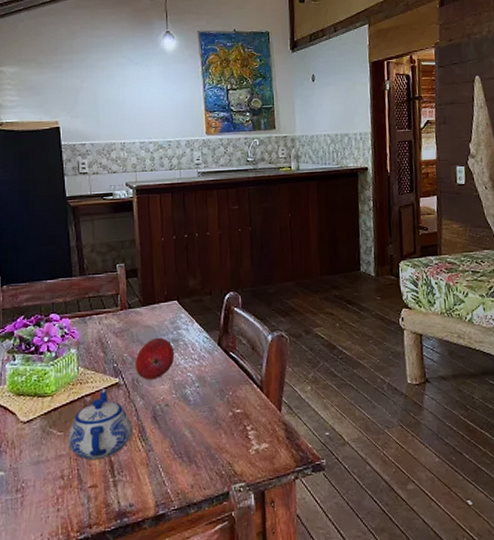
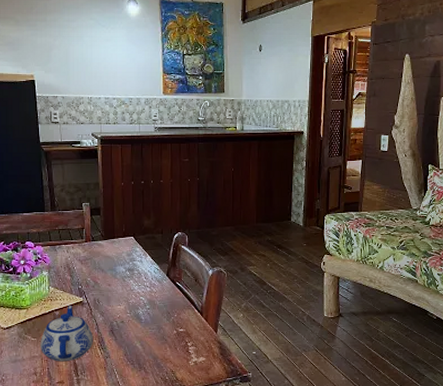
fruit: present [134,337,175,380] -> none [96,266,130,301]

